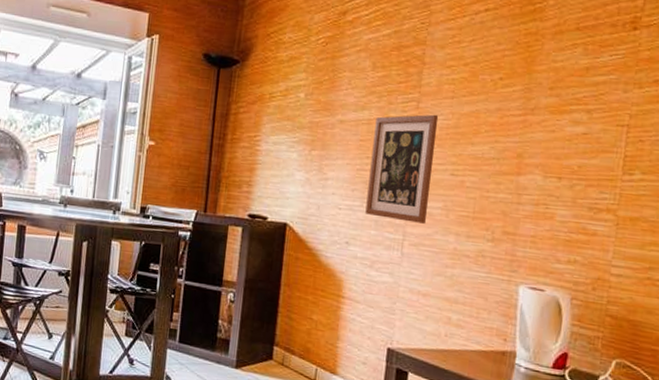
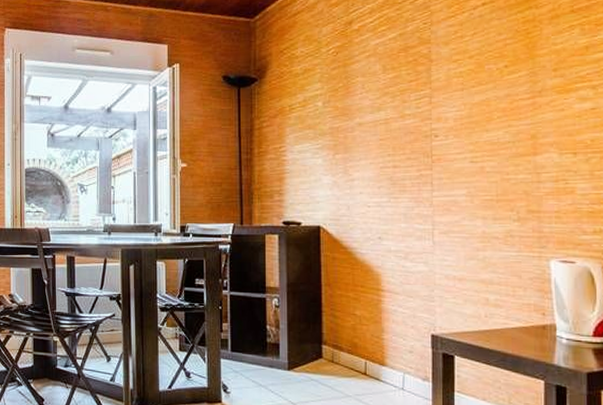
wall art: present [365,114,439,224] -> none [392,107,453,211]

